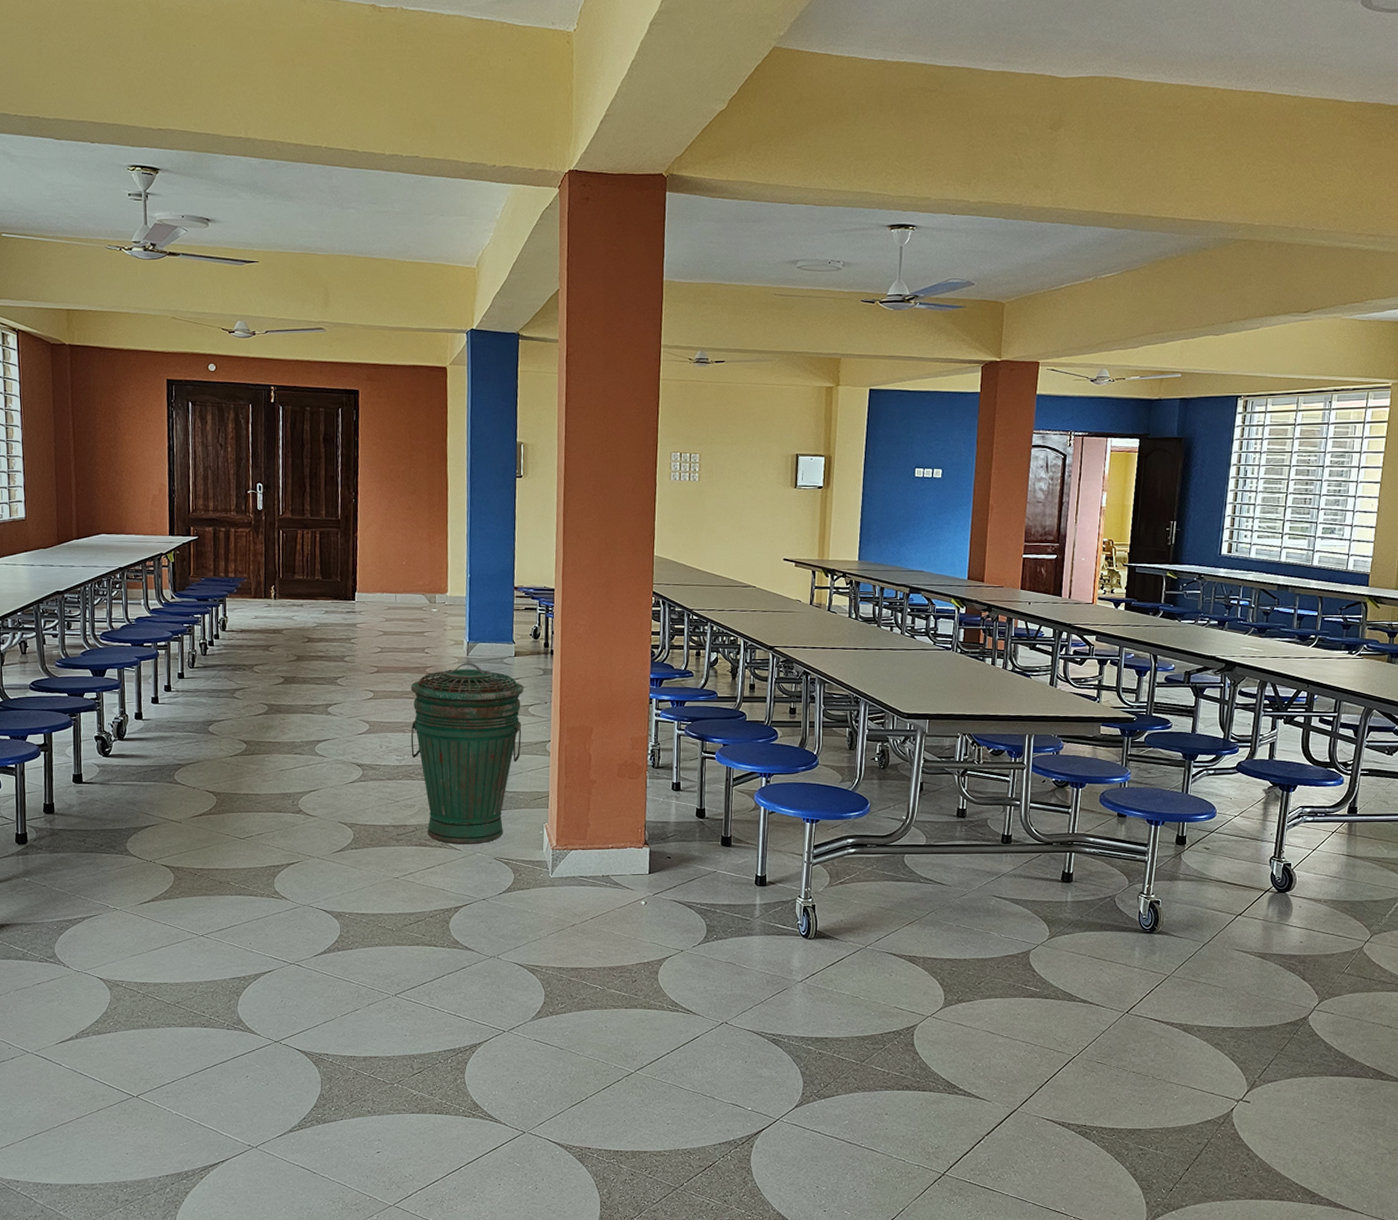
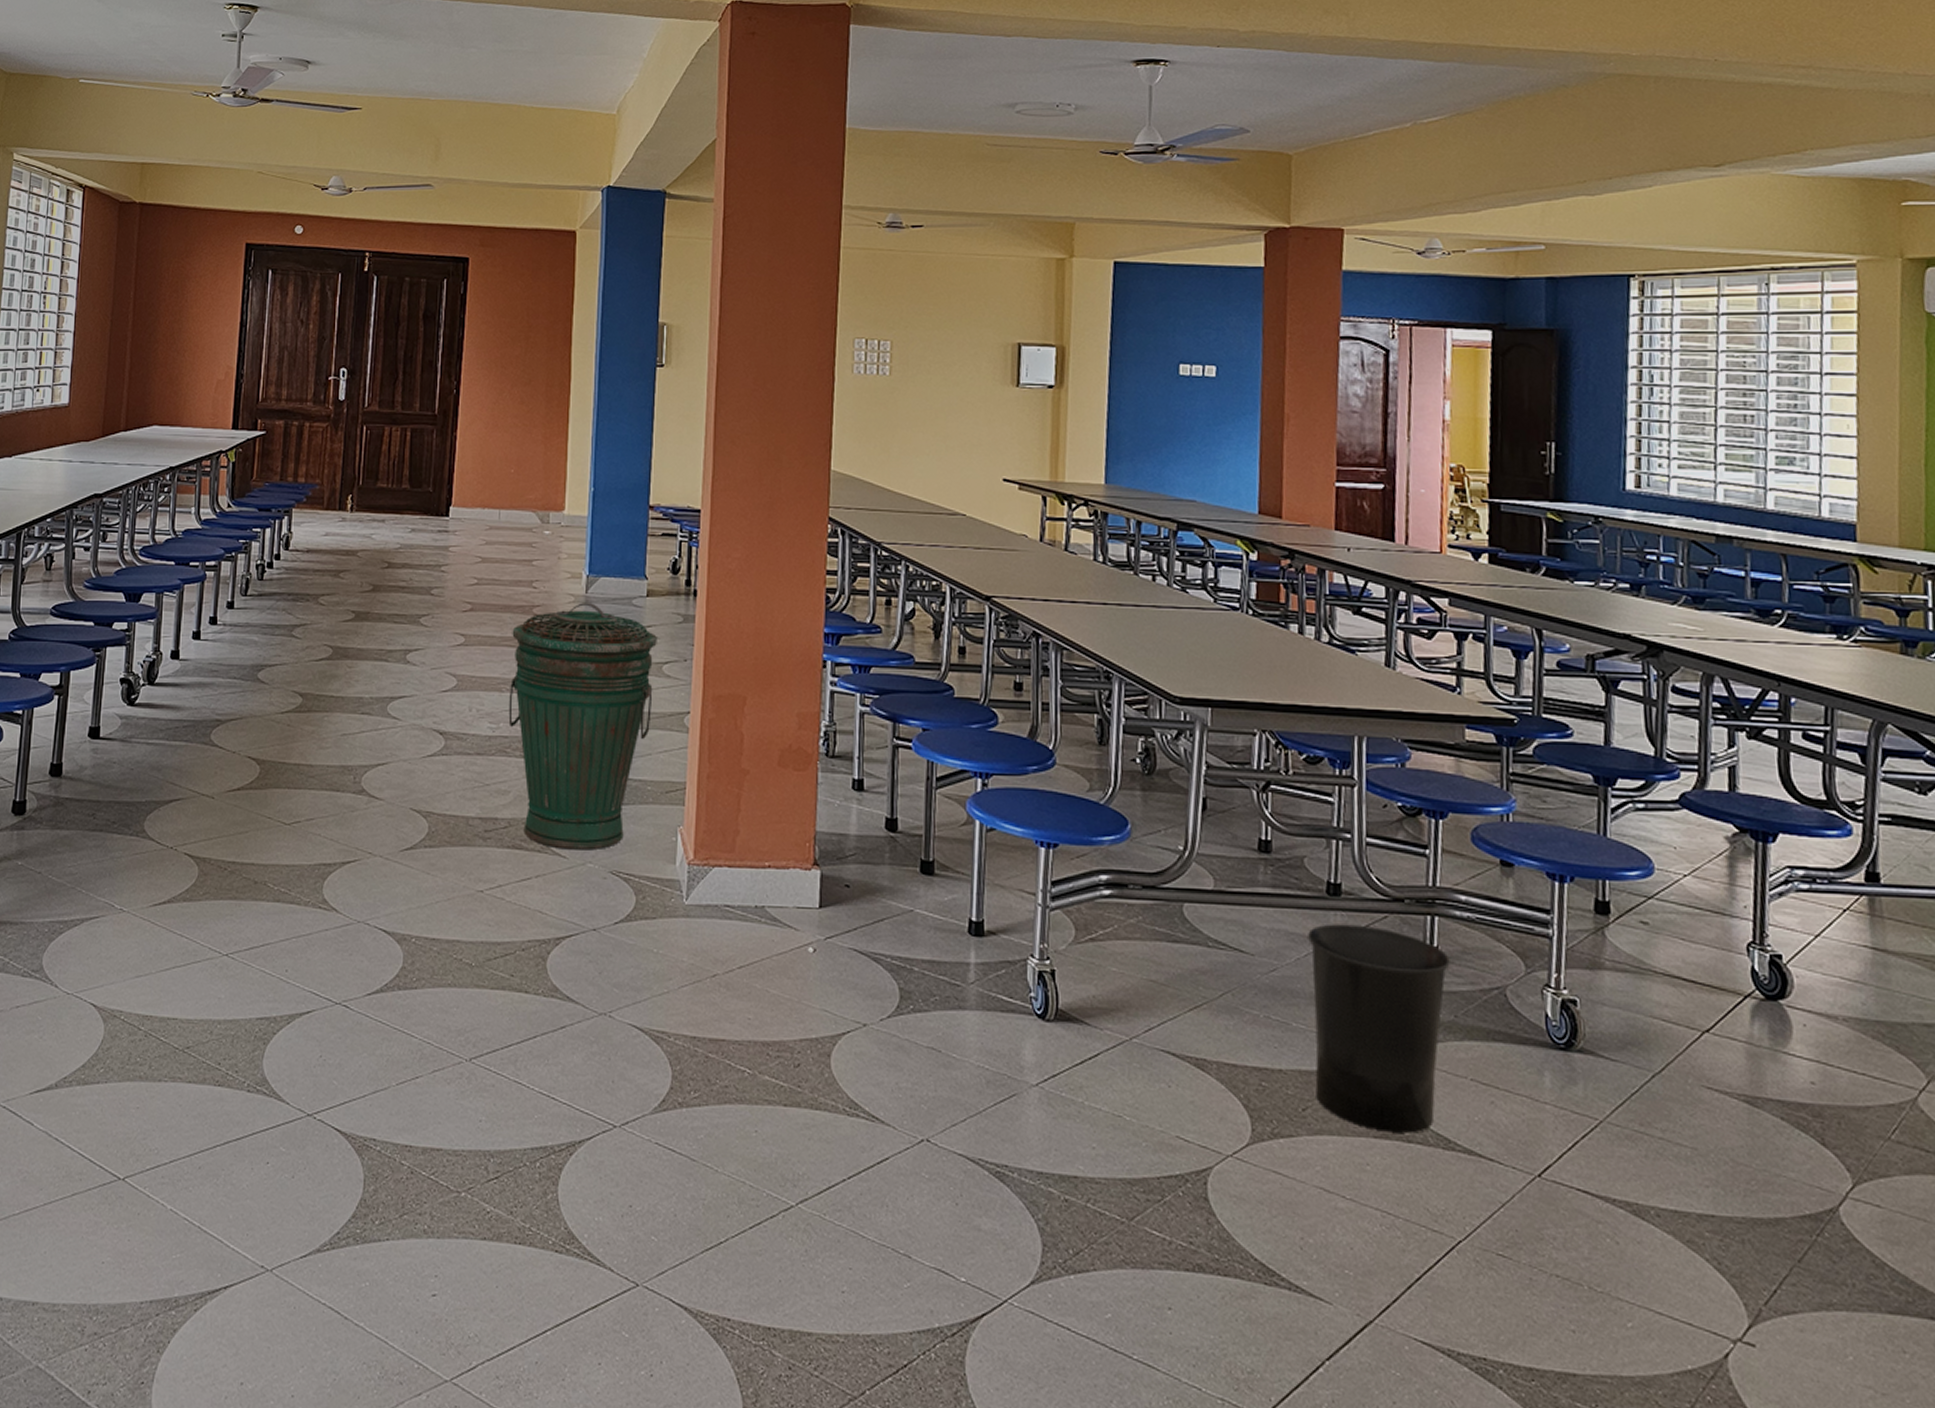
waste bin: none [987,861,1080,993] -> present [1308,924,1450,1133]

